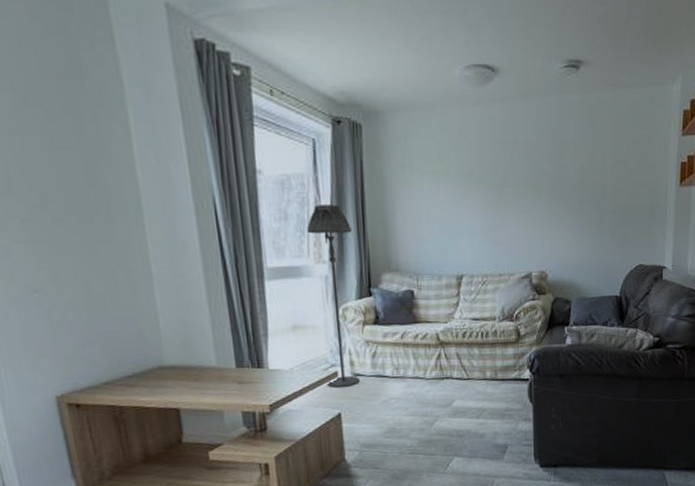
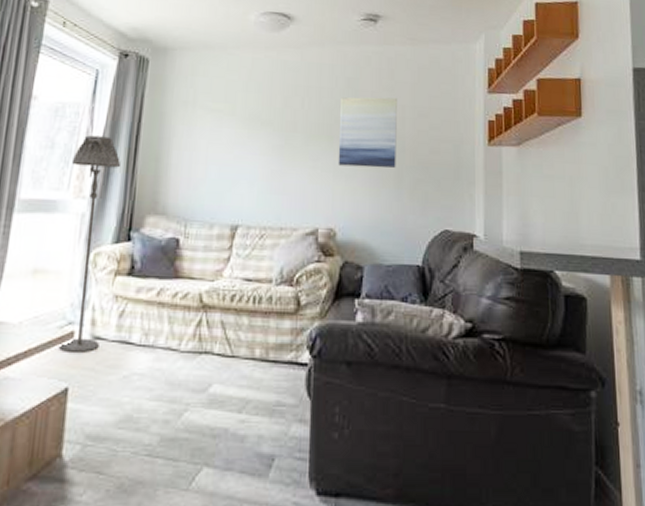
wall art: none [546,147,599,215] -> present [338,97,397,168]

